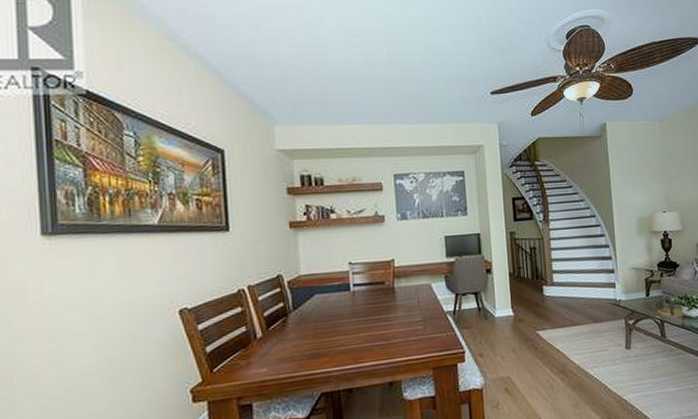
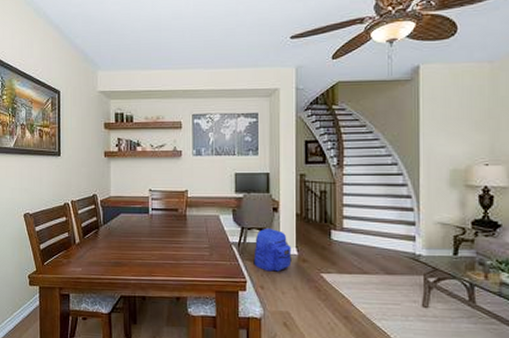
backpack: none [469,291,508,338] -> present [252,228,292,272]

